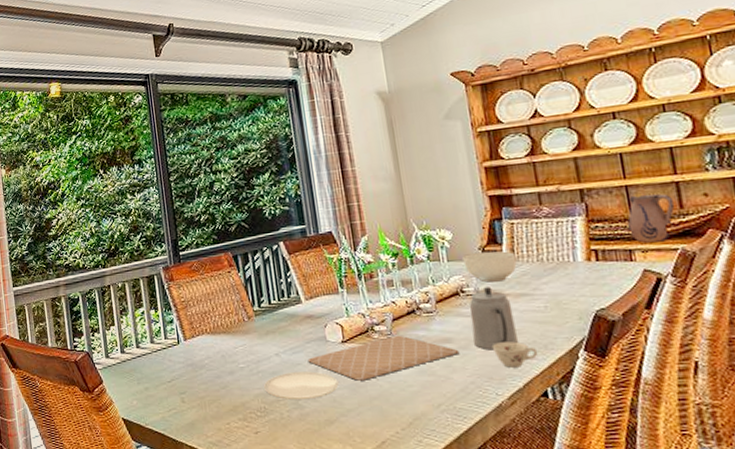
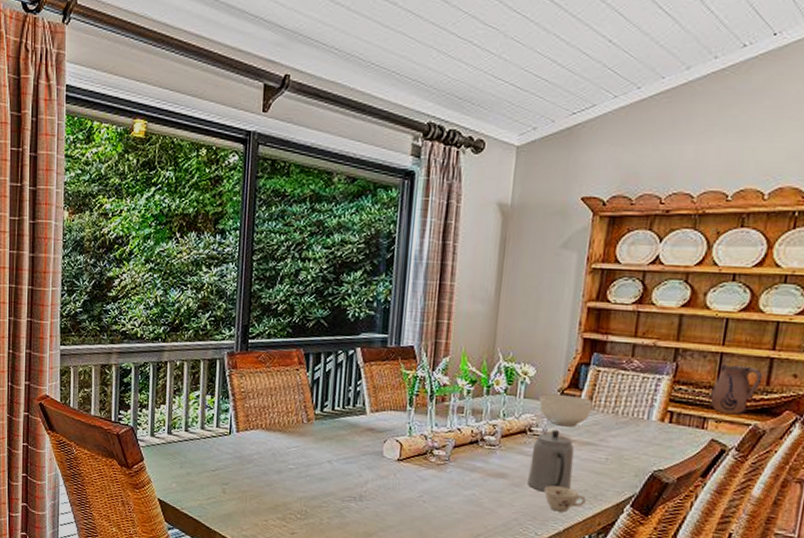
plate: present [264,371,339,401] -> none [309,481,385,511]
placemat: present [307,335,460,381] -> none [359,462,511,501]

